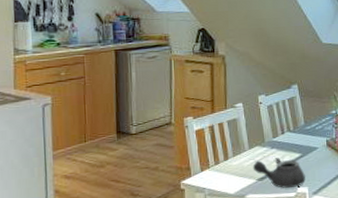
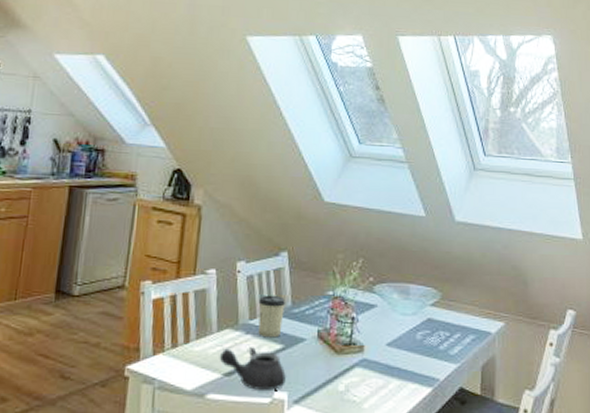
cup: none [278,117,299,150] -> present [258,295,285,338]

